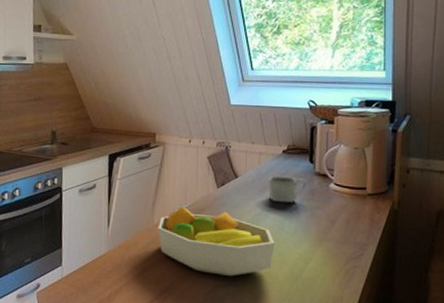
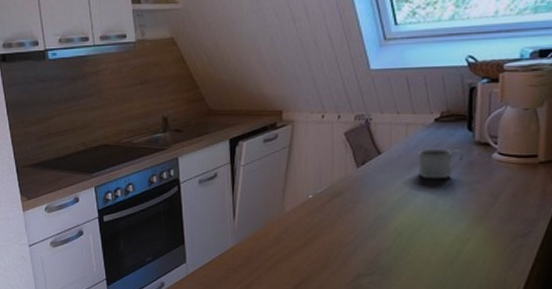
fruit bowl: present [158,207,275,277] -> none [290,192,426,265]

